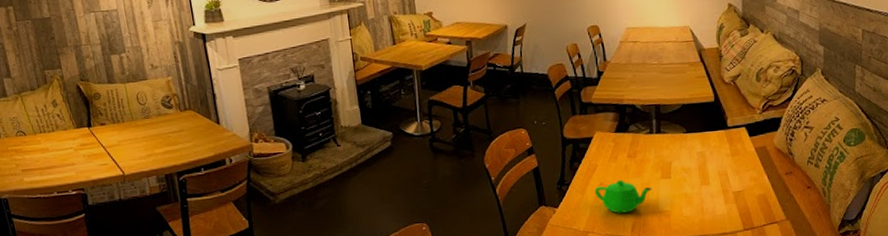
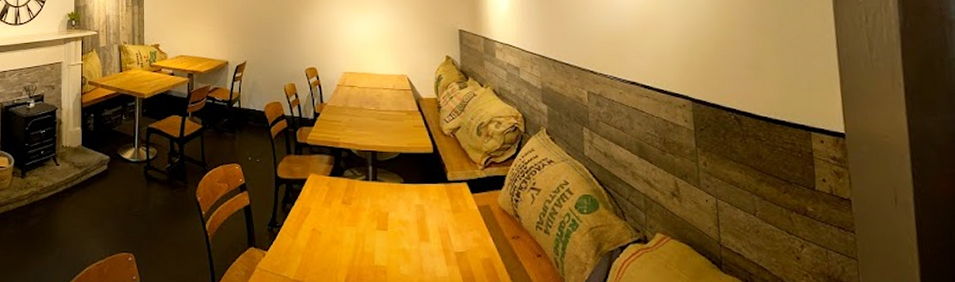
teapot: present [594,180,652,213] -> none [306,227,367,264]

